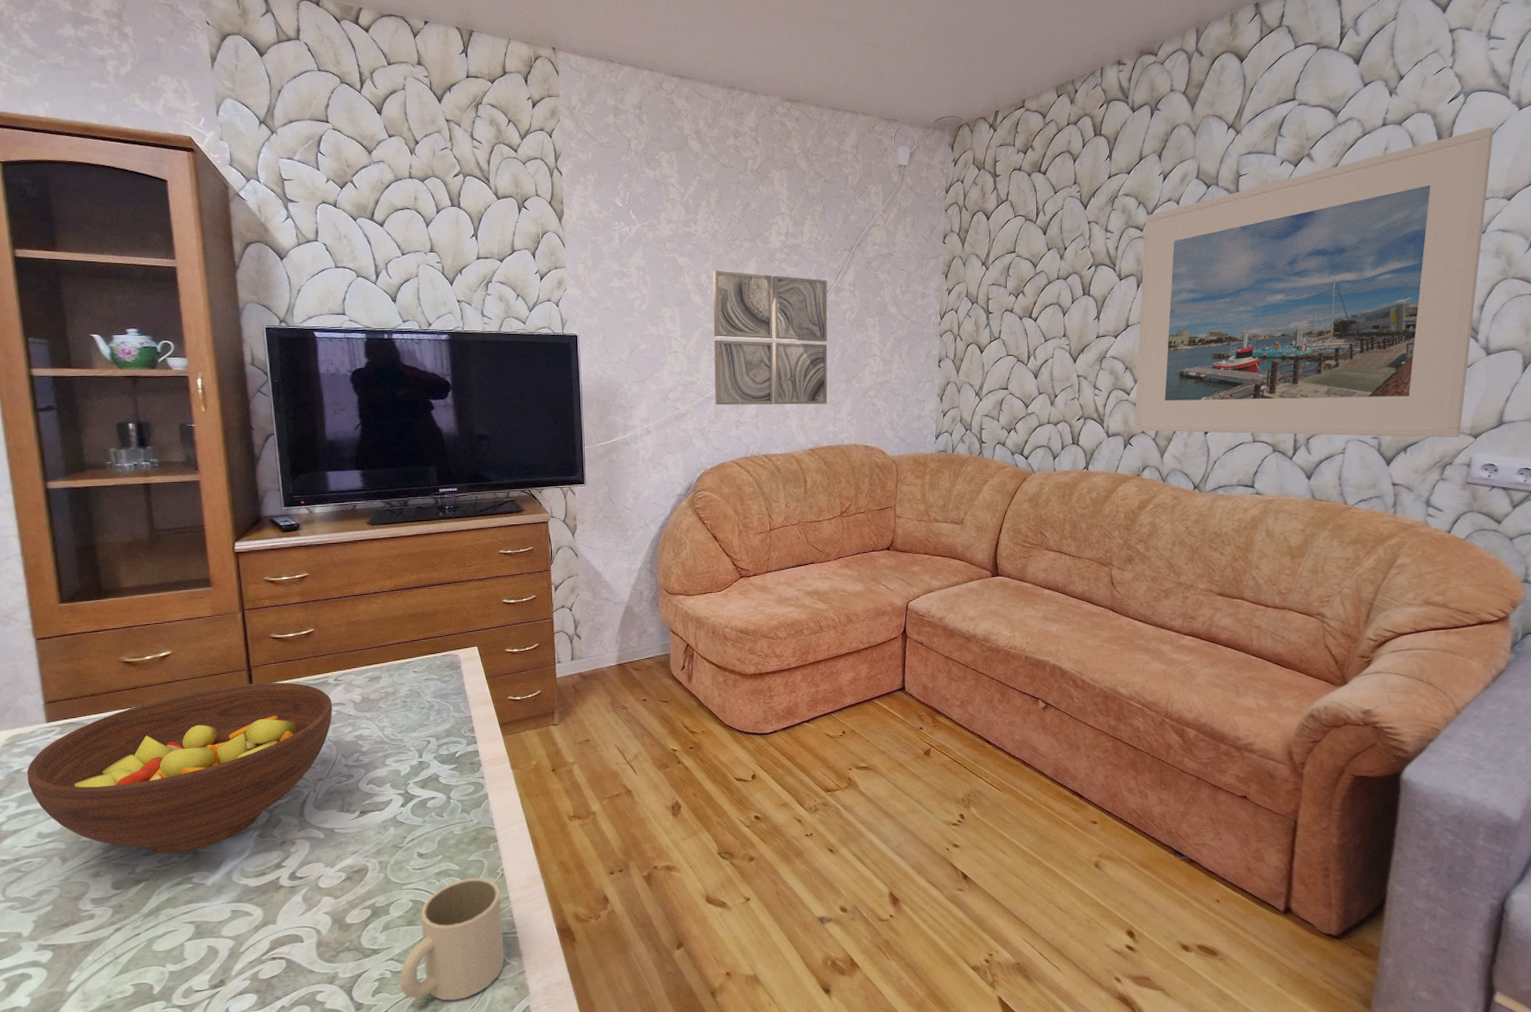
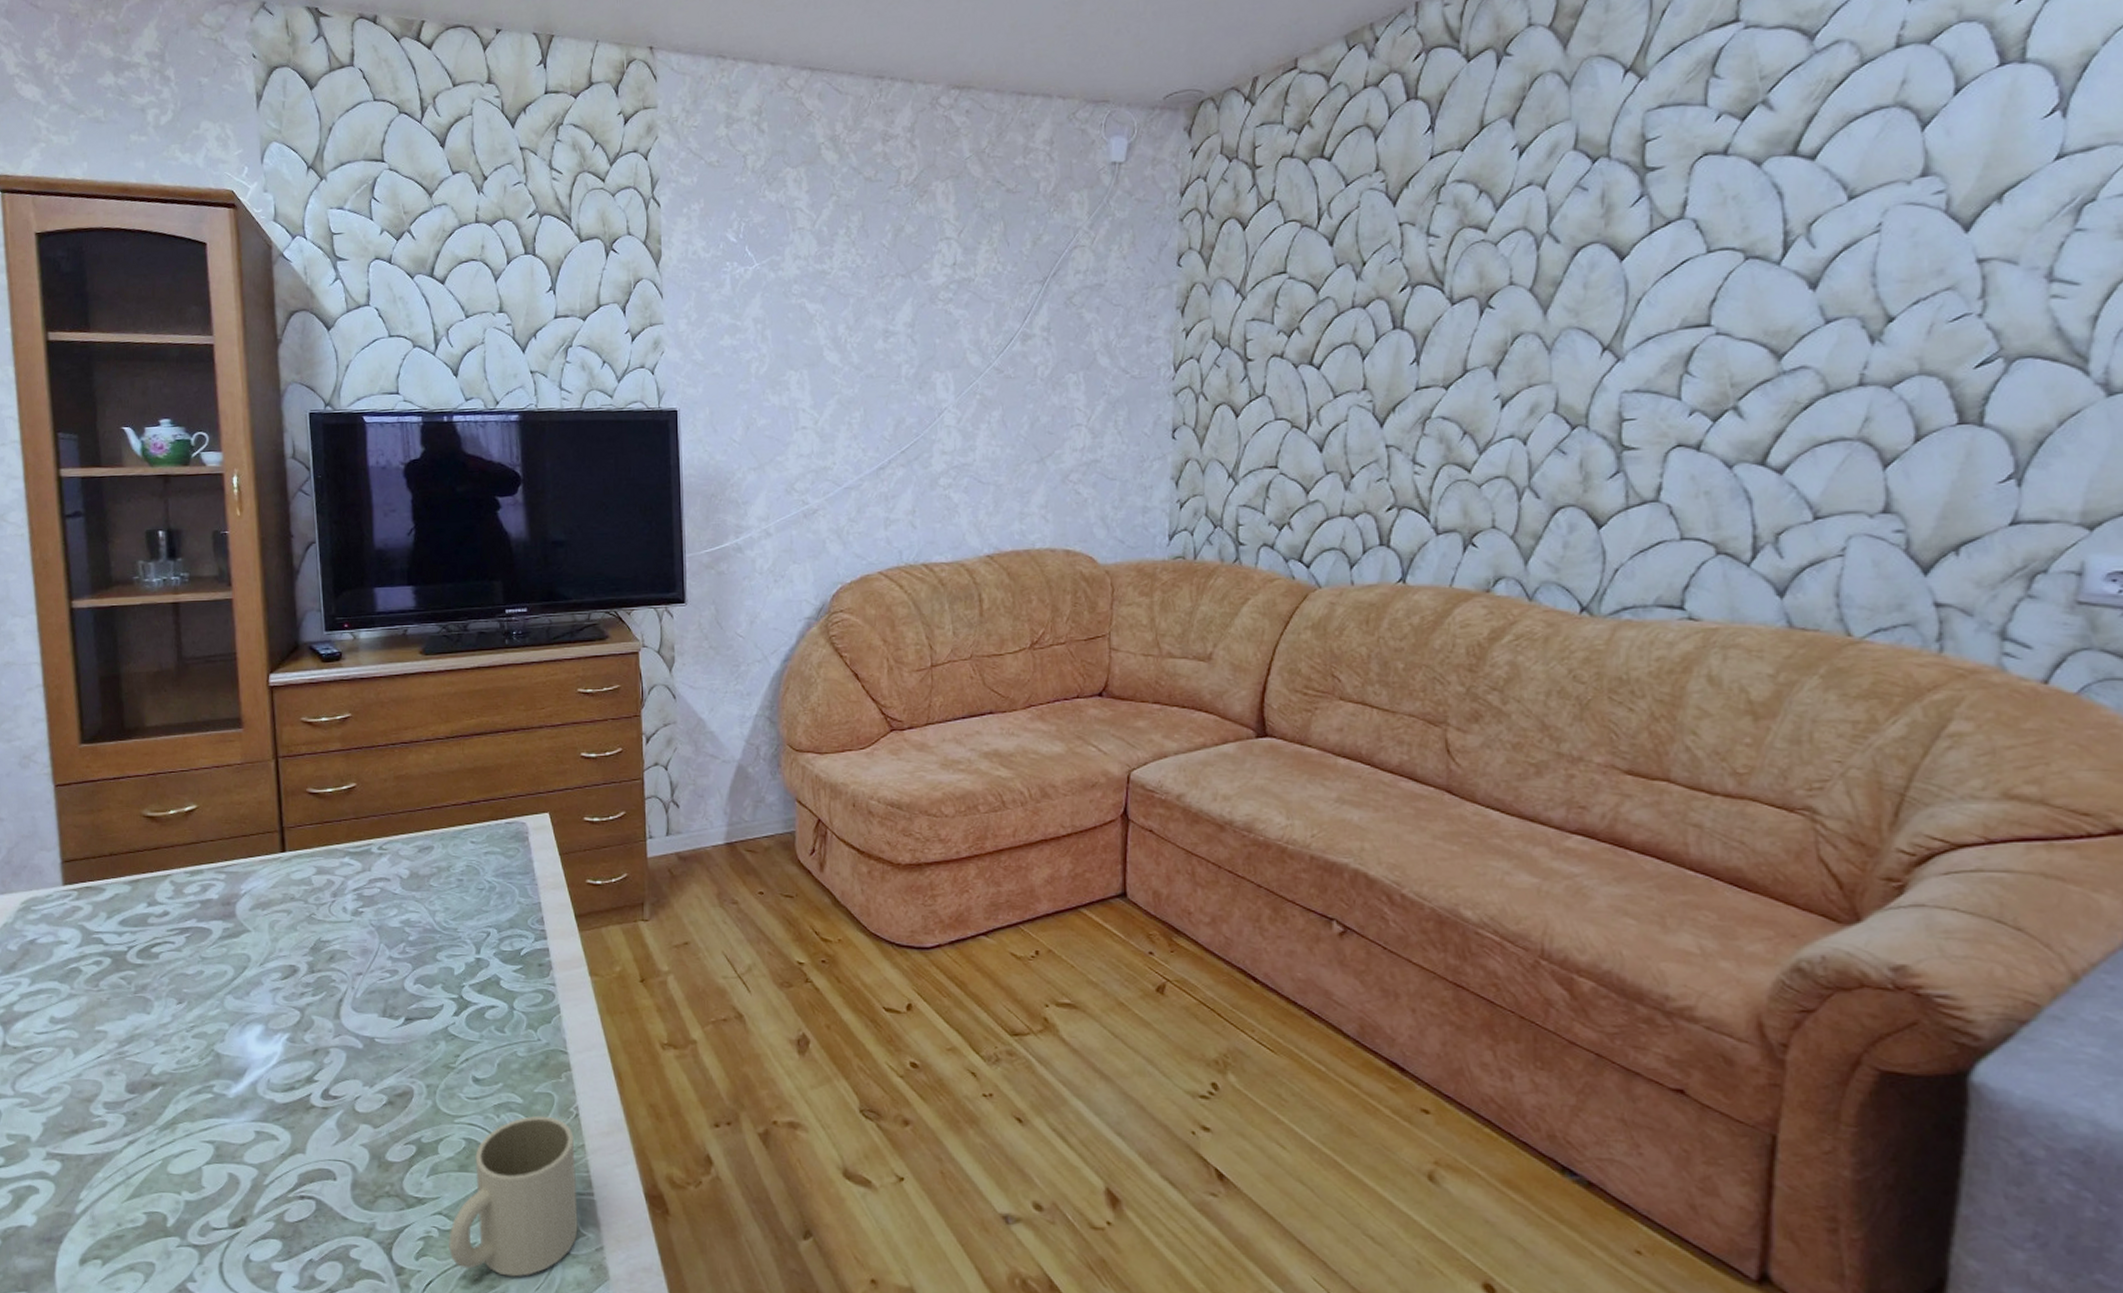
fruit bowl: present [27,682,333,854] -> none [42,848,376,1054]
wall art: present [712,270,828,406] -> none [853,317,1012,498]
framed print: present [1134,126,1494,438] -> none [1478,33,2106,530]

